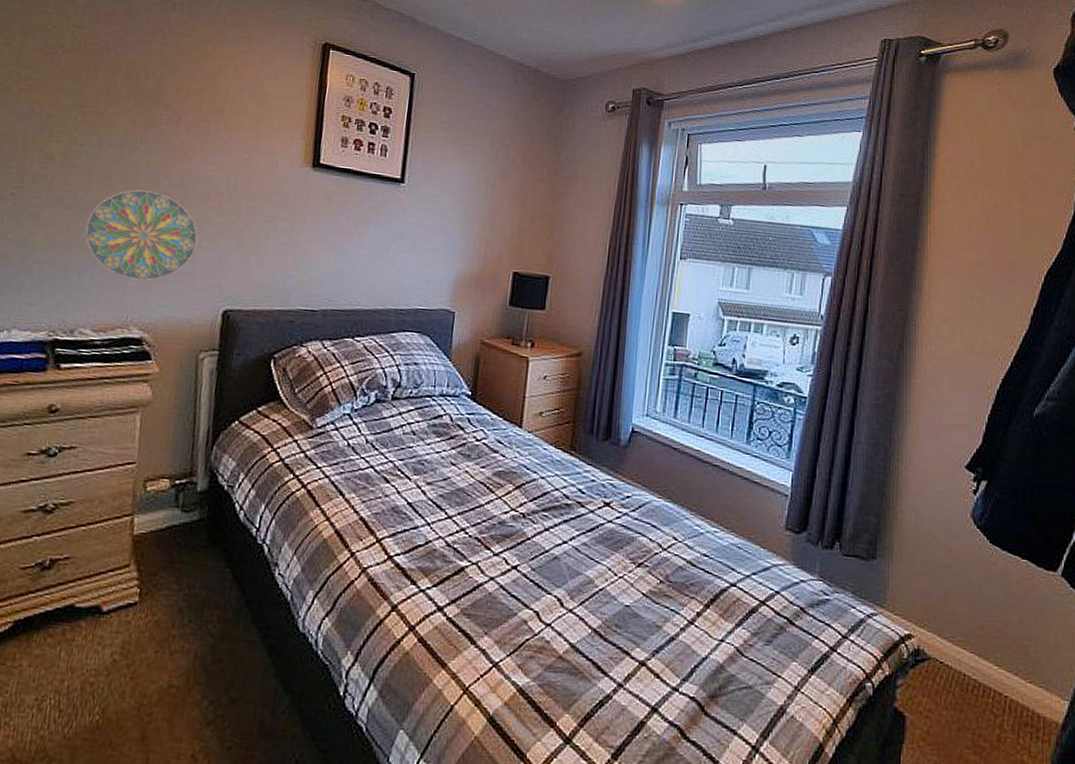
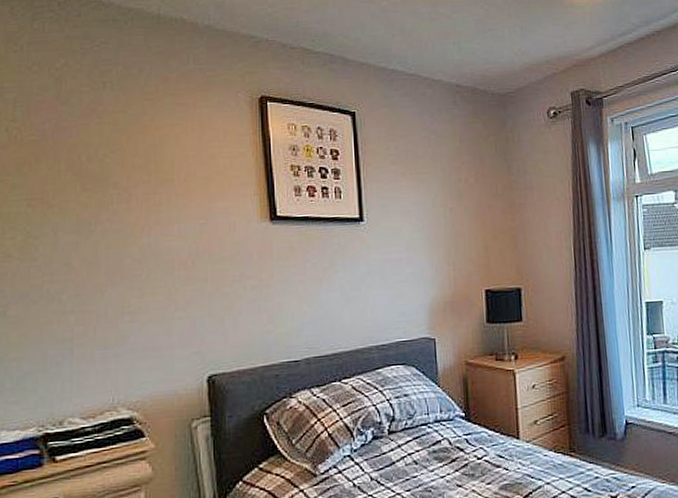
decorative plate: present [85,189,198,281] -> none [56,271,169,362]

